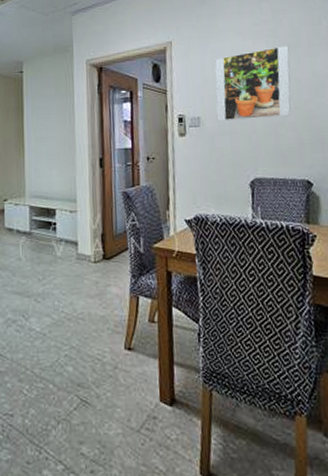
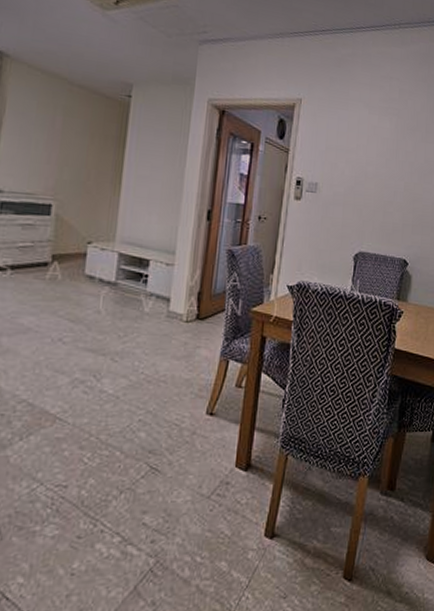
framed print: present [214,44,291,122] -> none [333,125,409,197]

